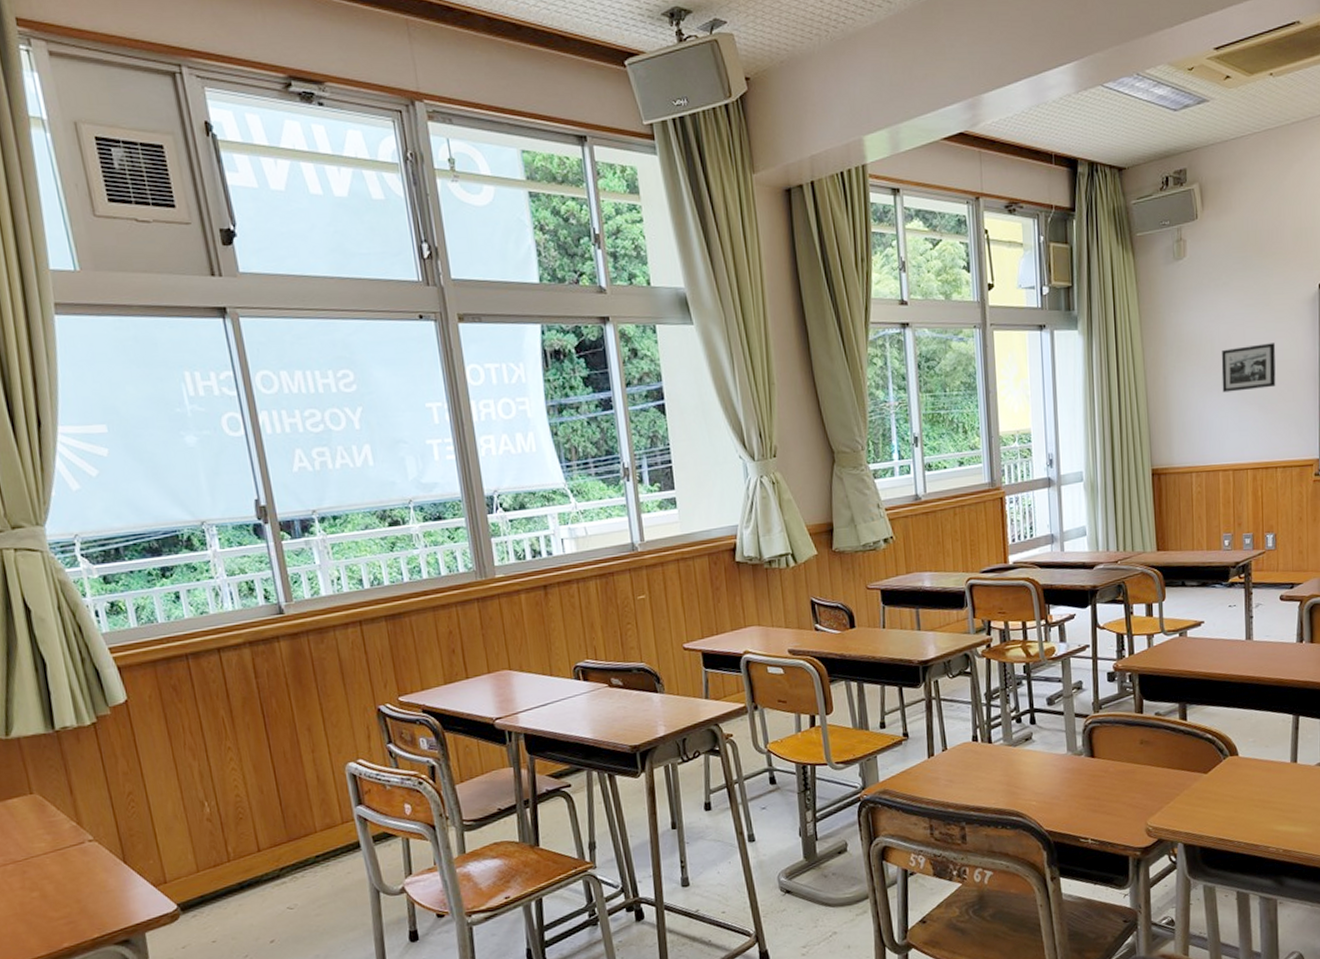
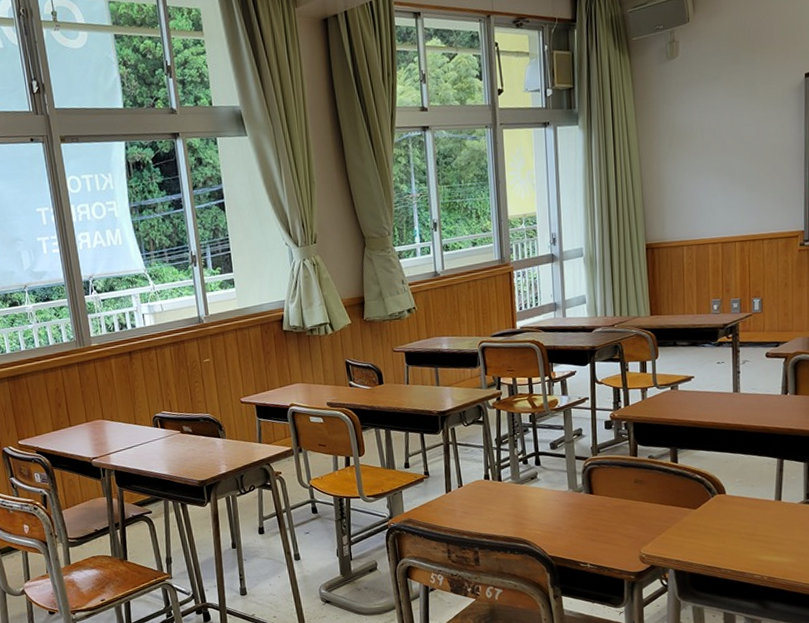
picture frame: present [1221,343,1276,393] -> none [711,128,763,175]

